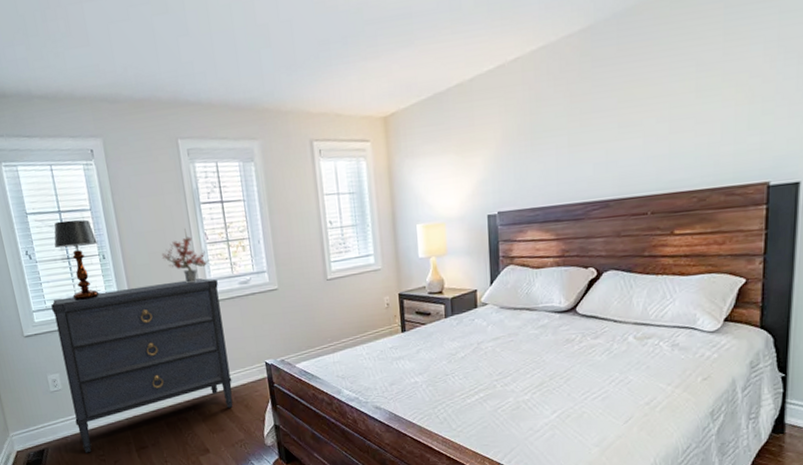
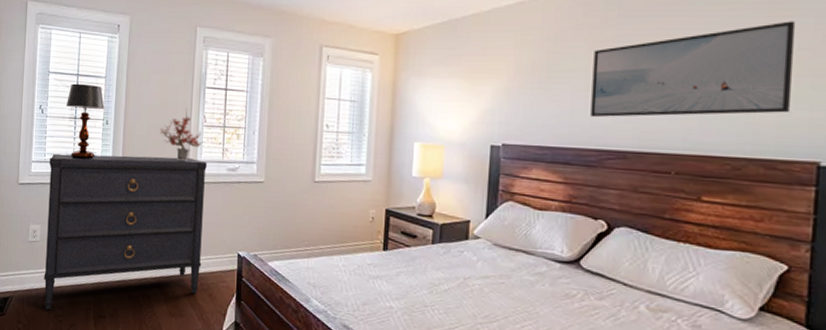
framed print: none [573,50,748,173] -> present [590,21,796,118]

